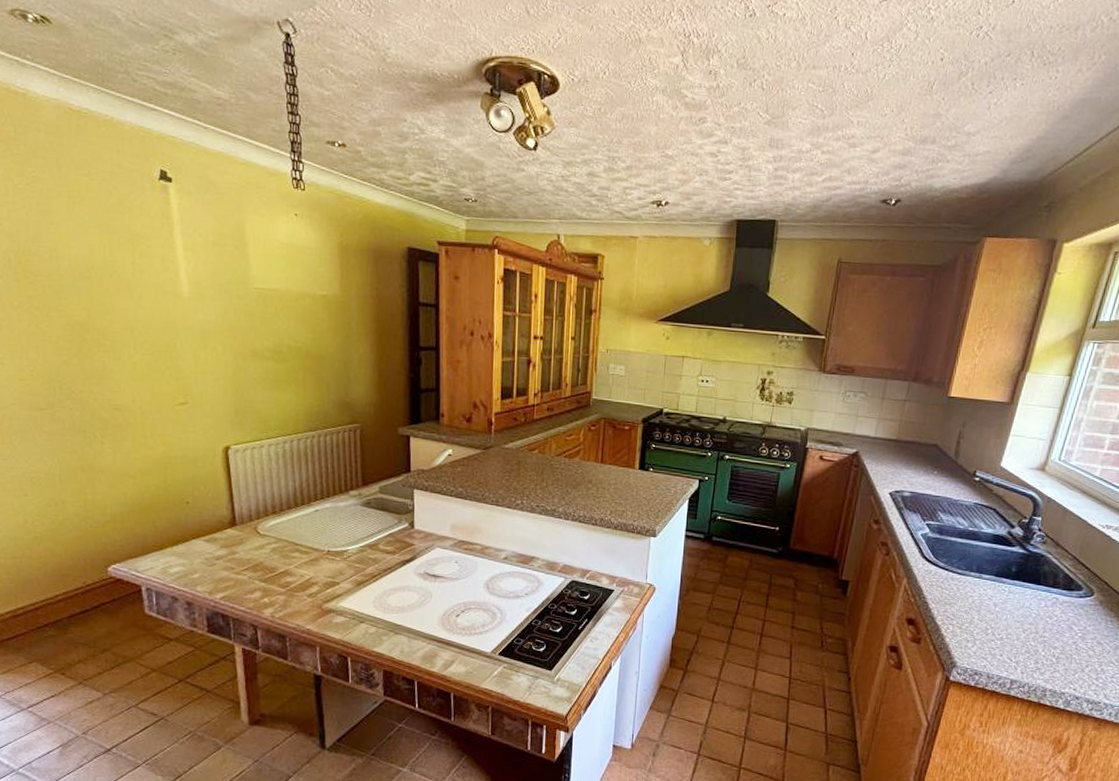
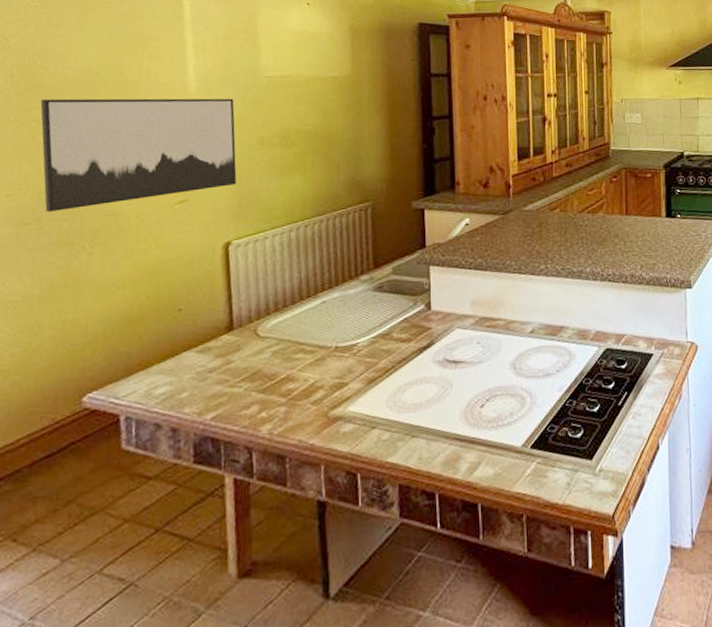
wall art: none [40,289,232,401] -> present [40,98,237,213]

